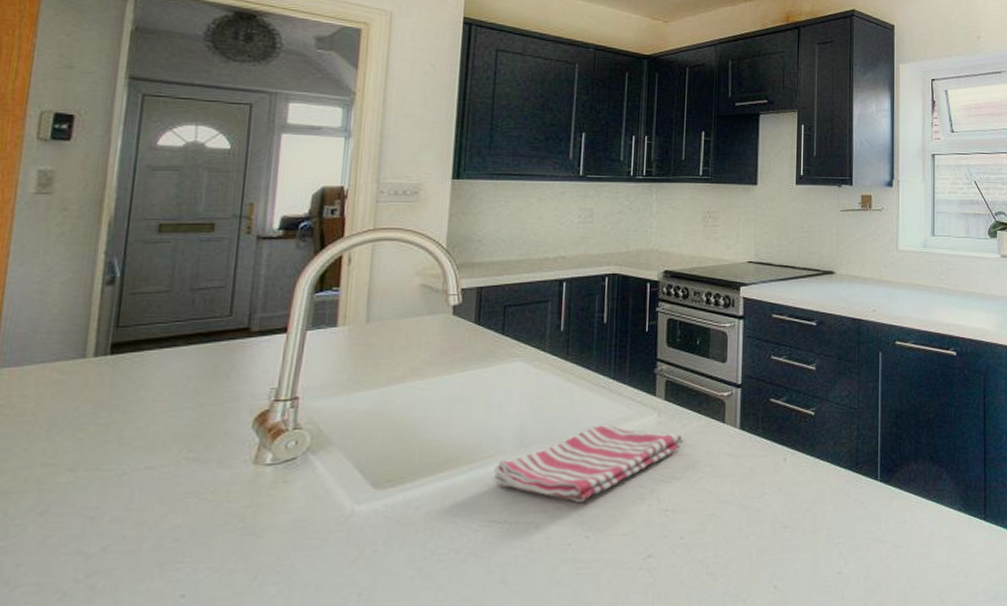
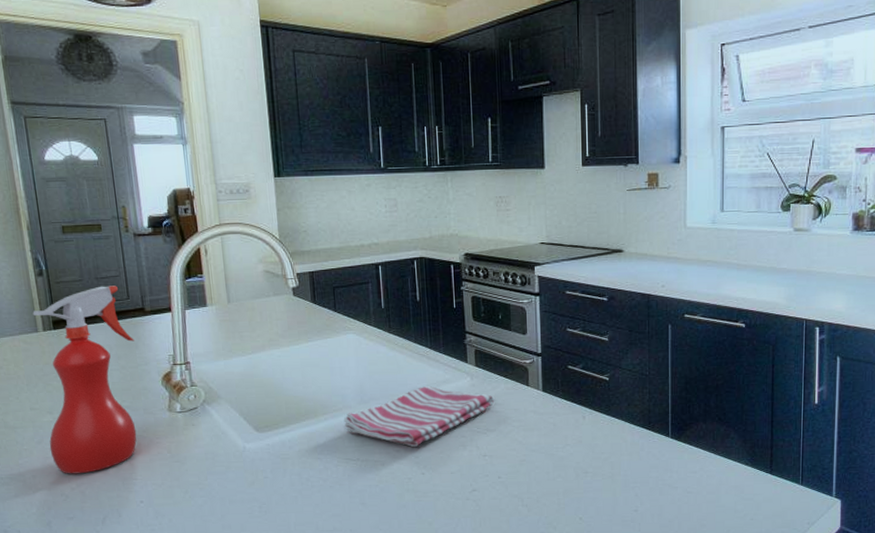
spray bottle: none [56,299,227,560] -> present [32,285,137,474]

